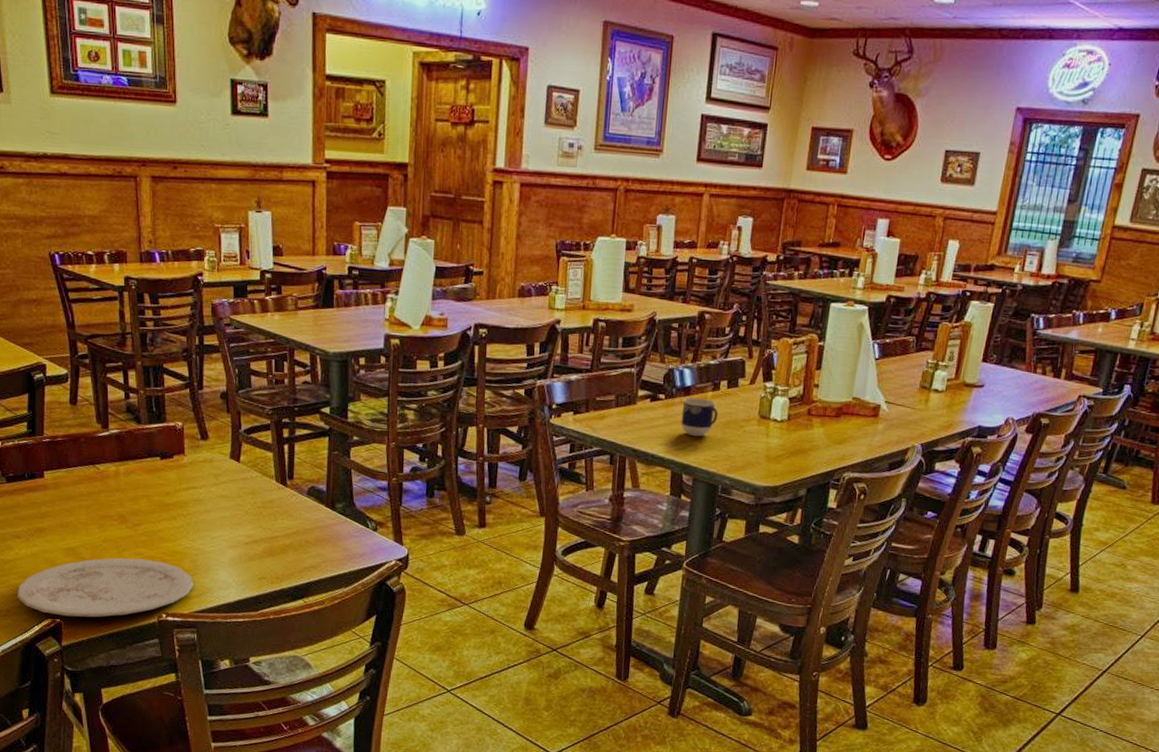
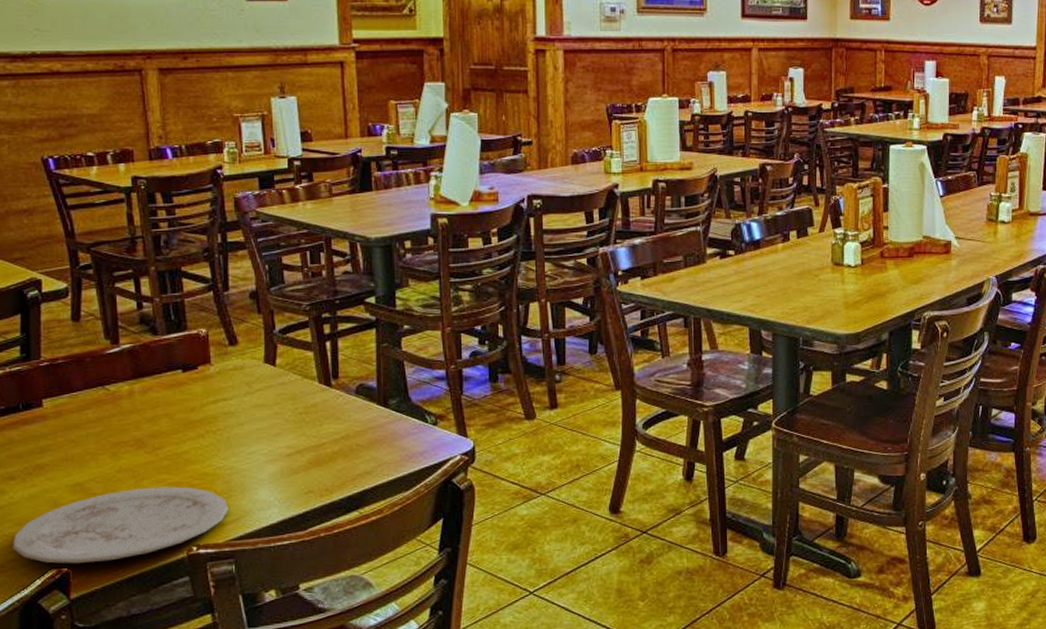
cup: present [681,397,718,437] -> none [753,251,790,291]

